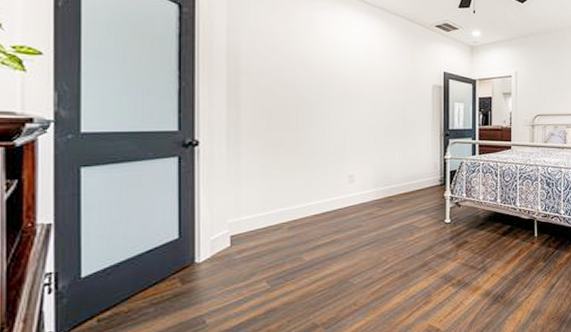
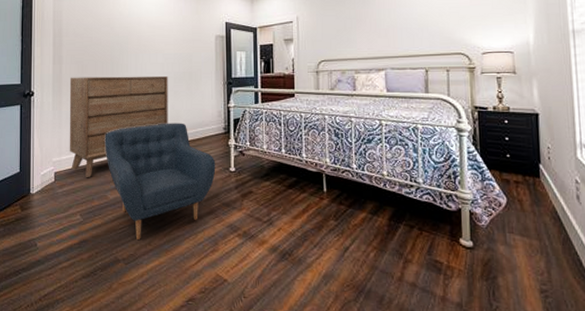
dresser: none [251,124,378,239] -> present [69,76,168,177]
armchair: none [299,175,430,301] -> present [105,123,216,239]

